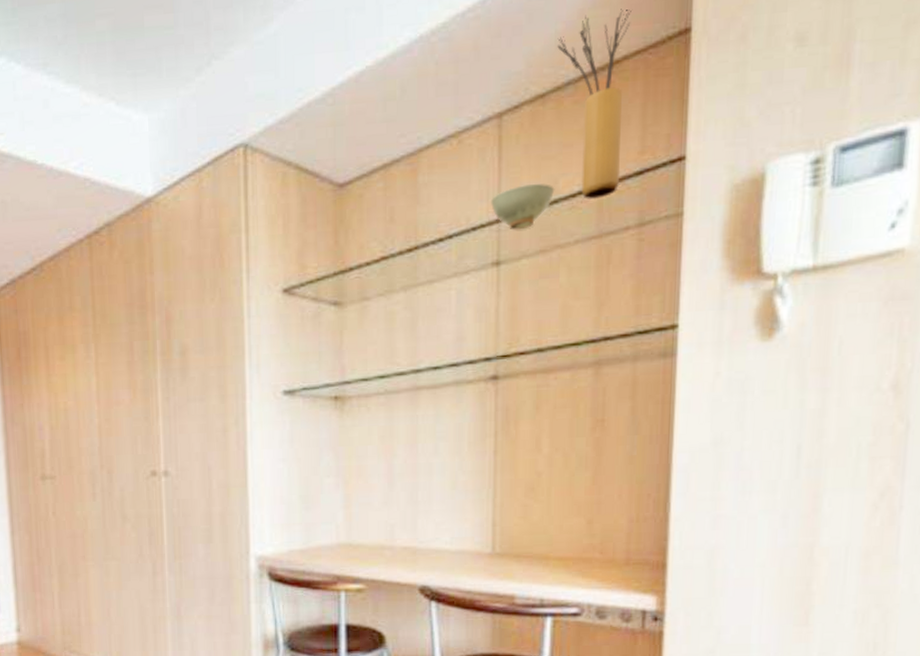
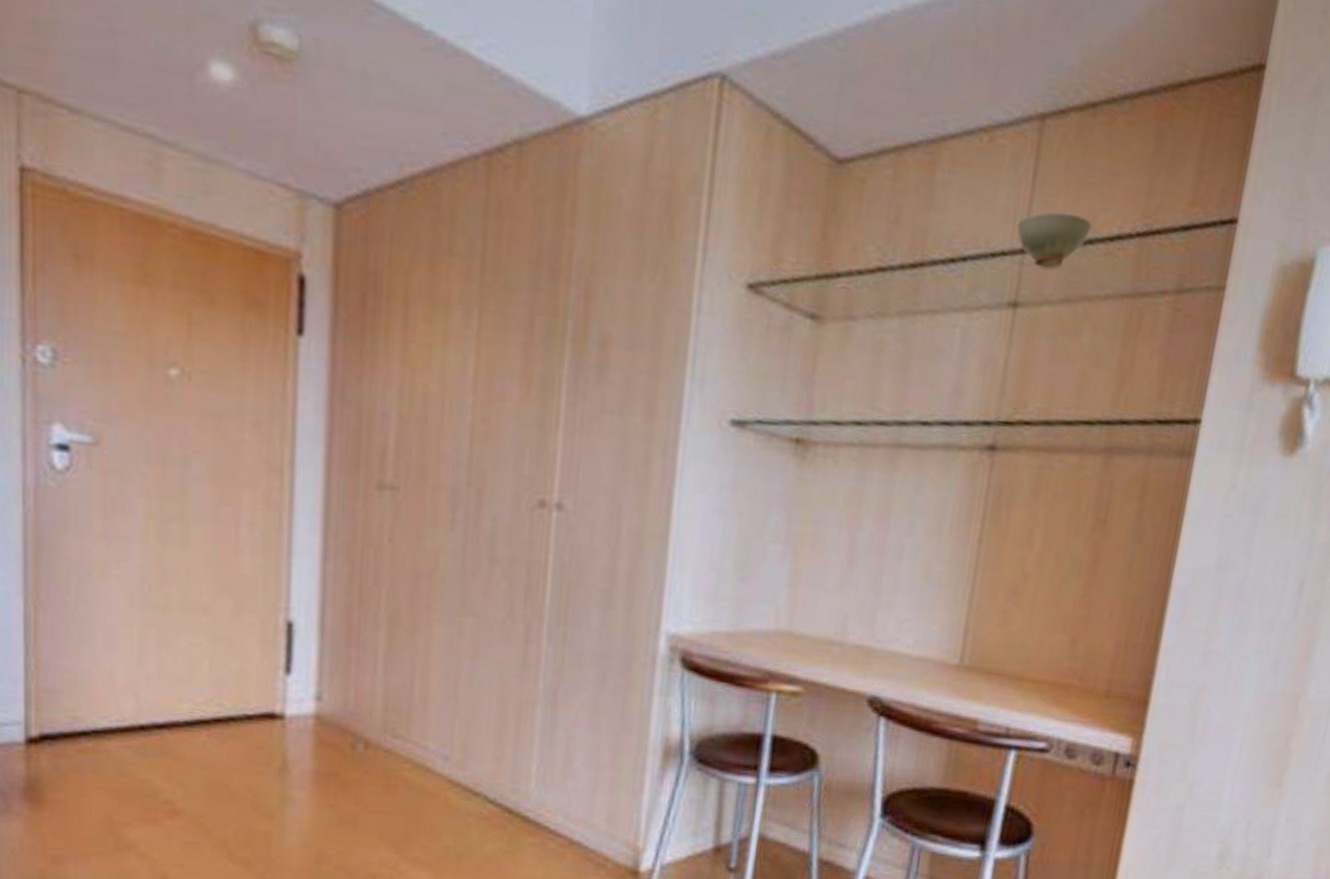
vase: present [557,9,633,200] -> none [1119,16,1208,250]

